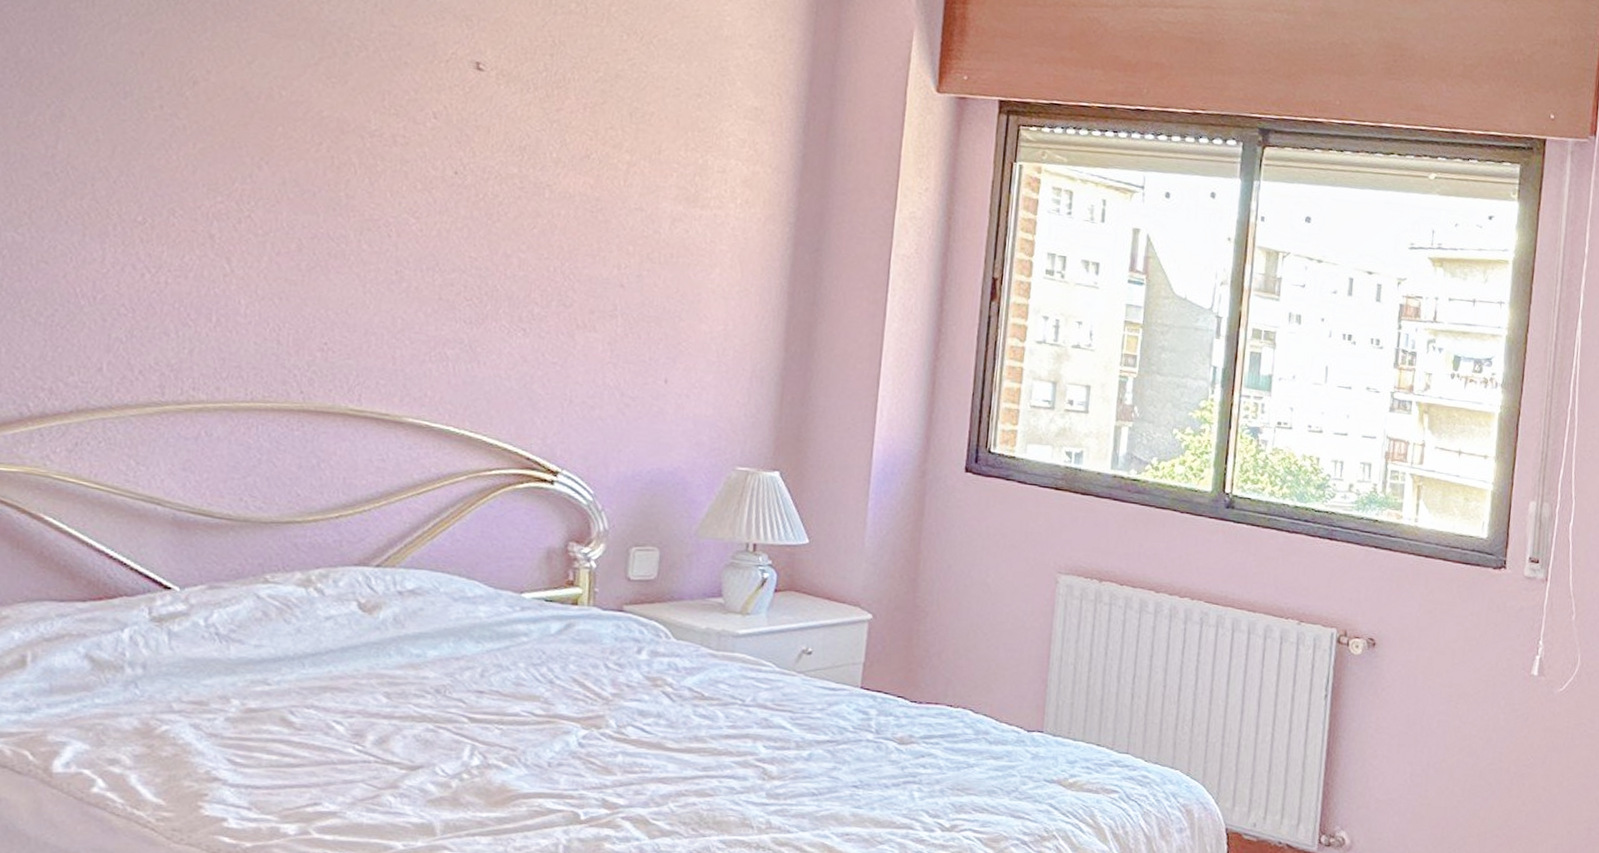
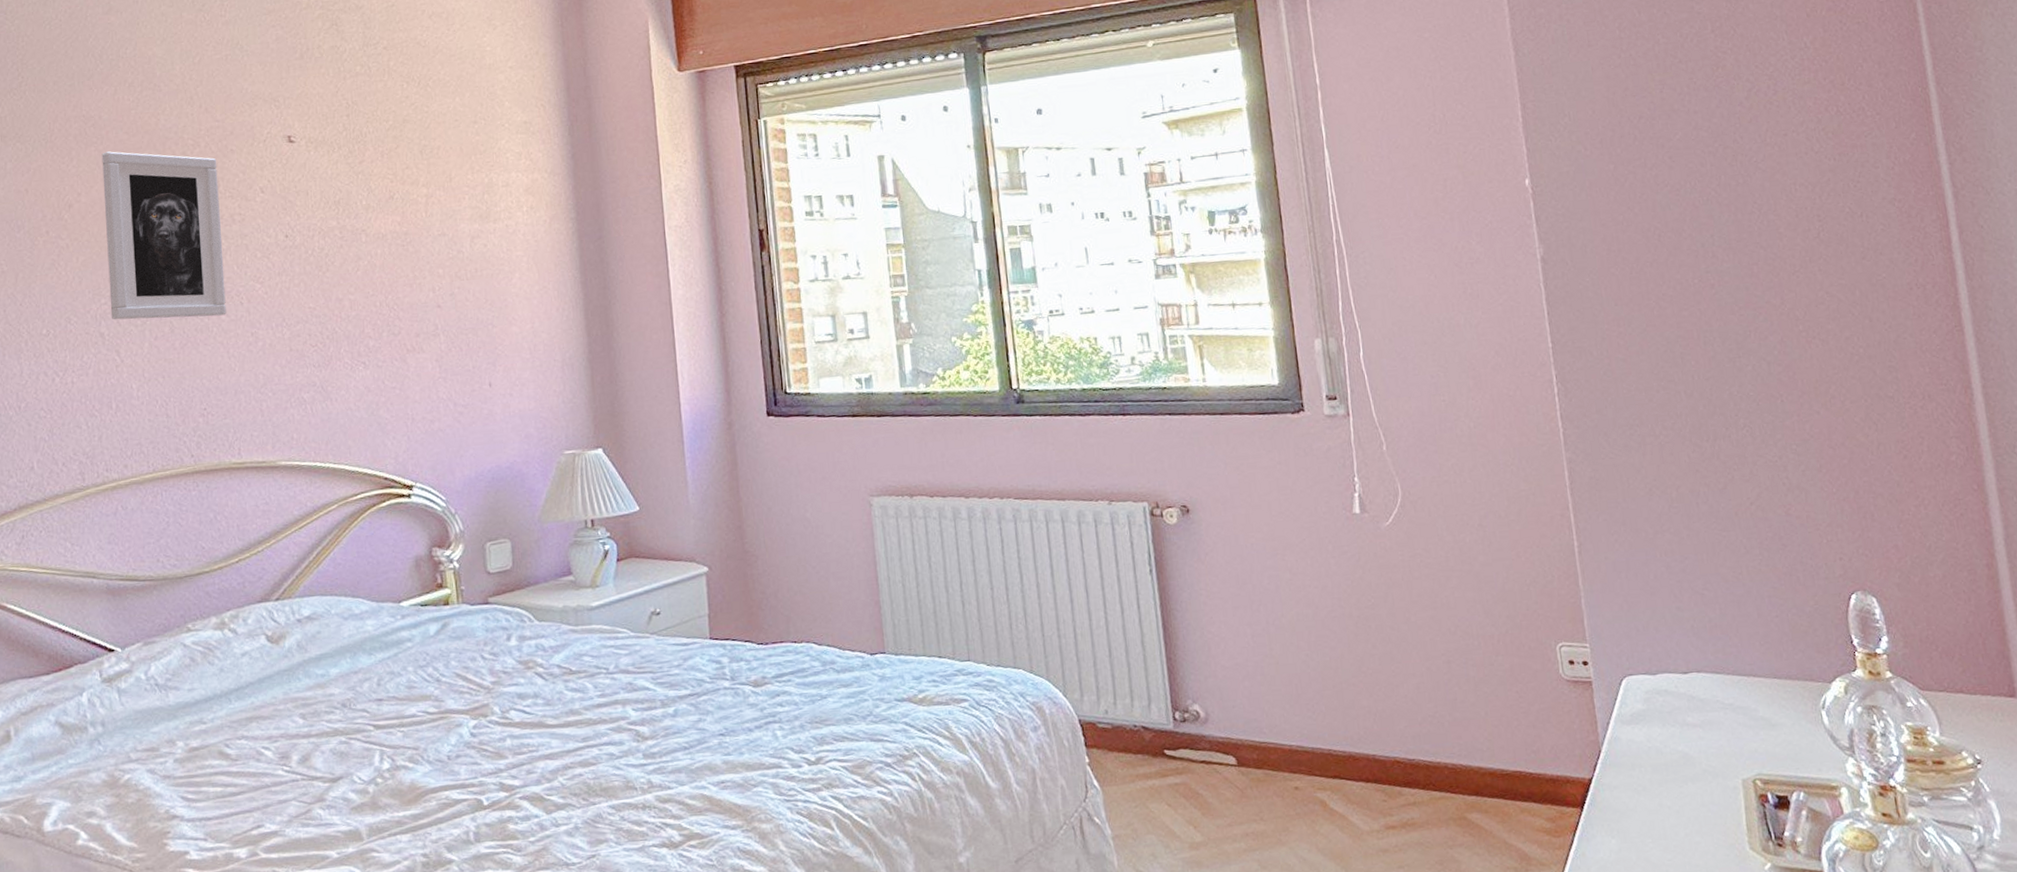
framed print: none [226,30,386,245] -> present [102,151,226,320]

